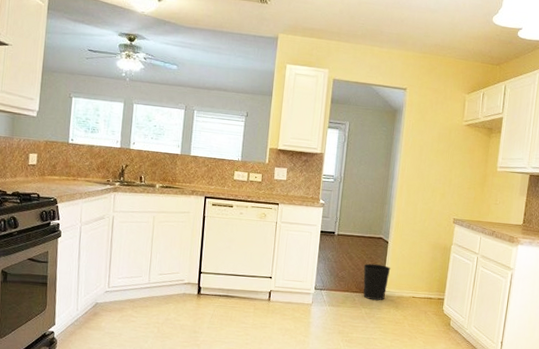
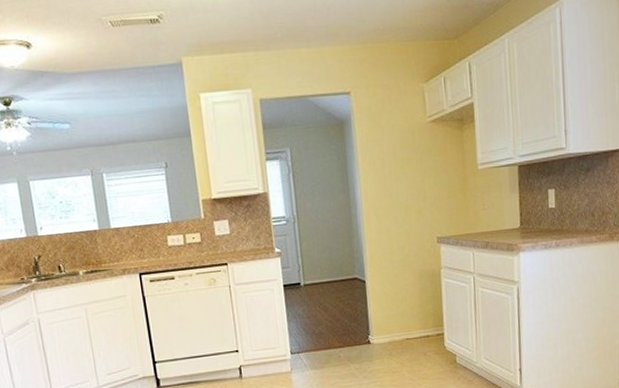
wastebasket: present [363,263,391,301] -> none [342,309,375,353]

